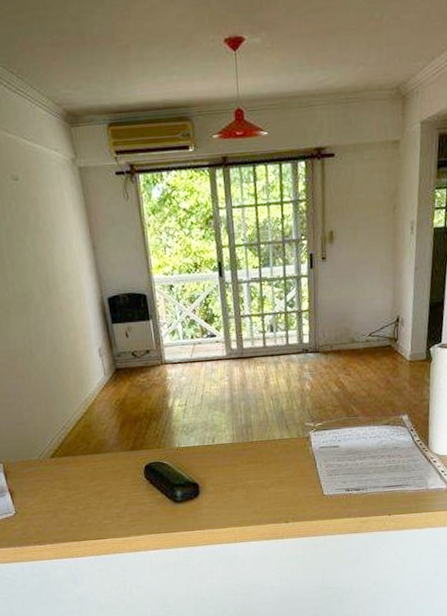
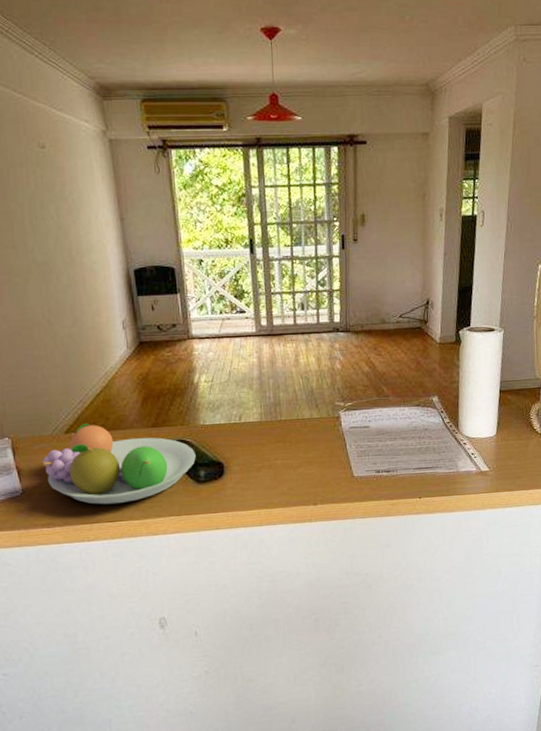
fruit bowl: none [32,447,173,524] -> present [42,422,196,505]

